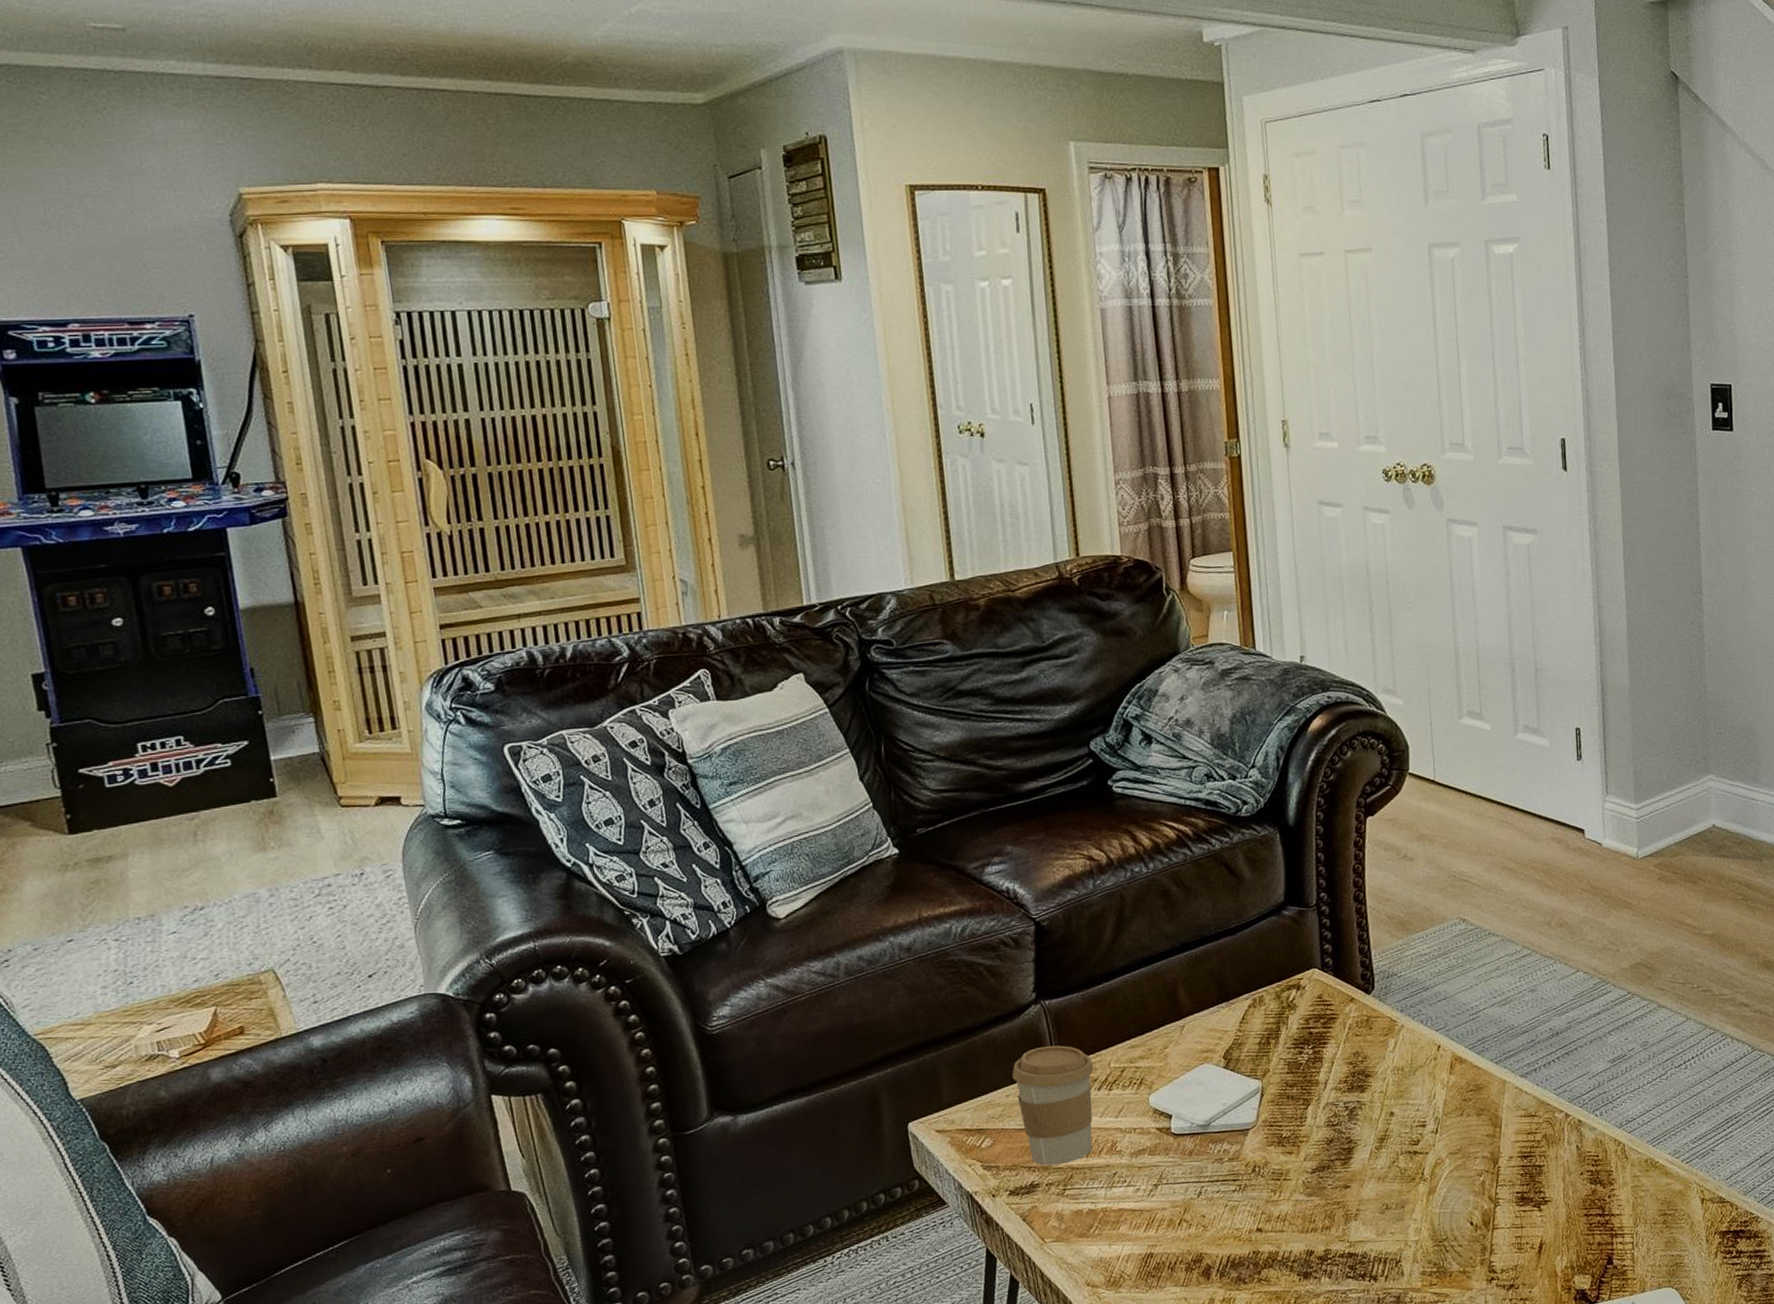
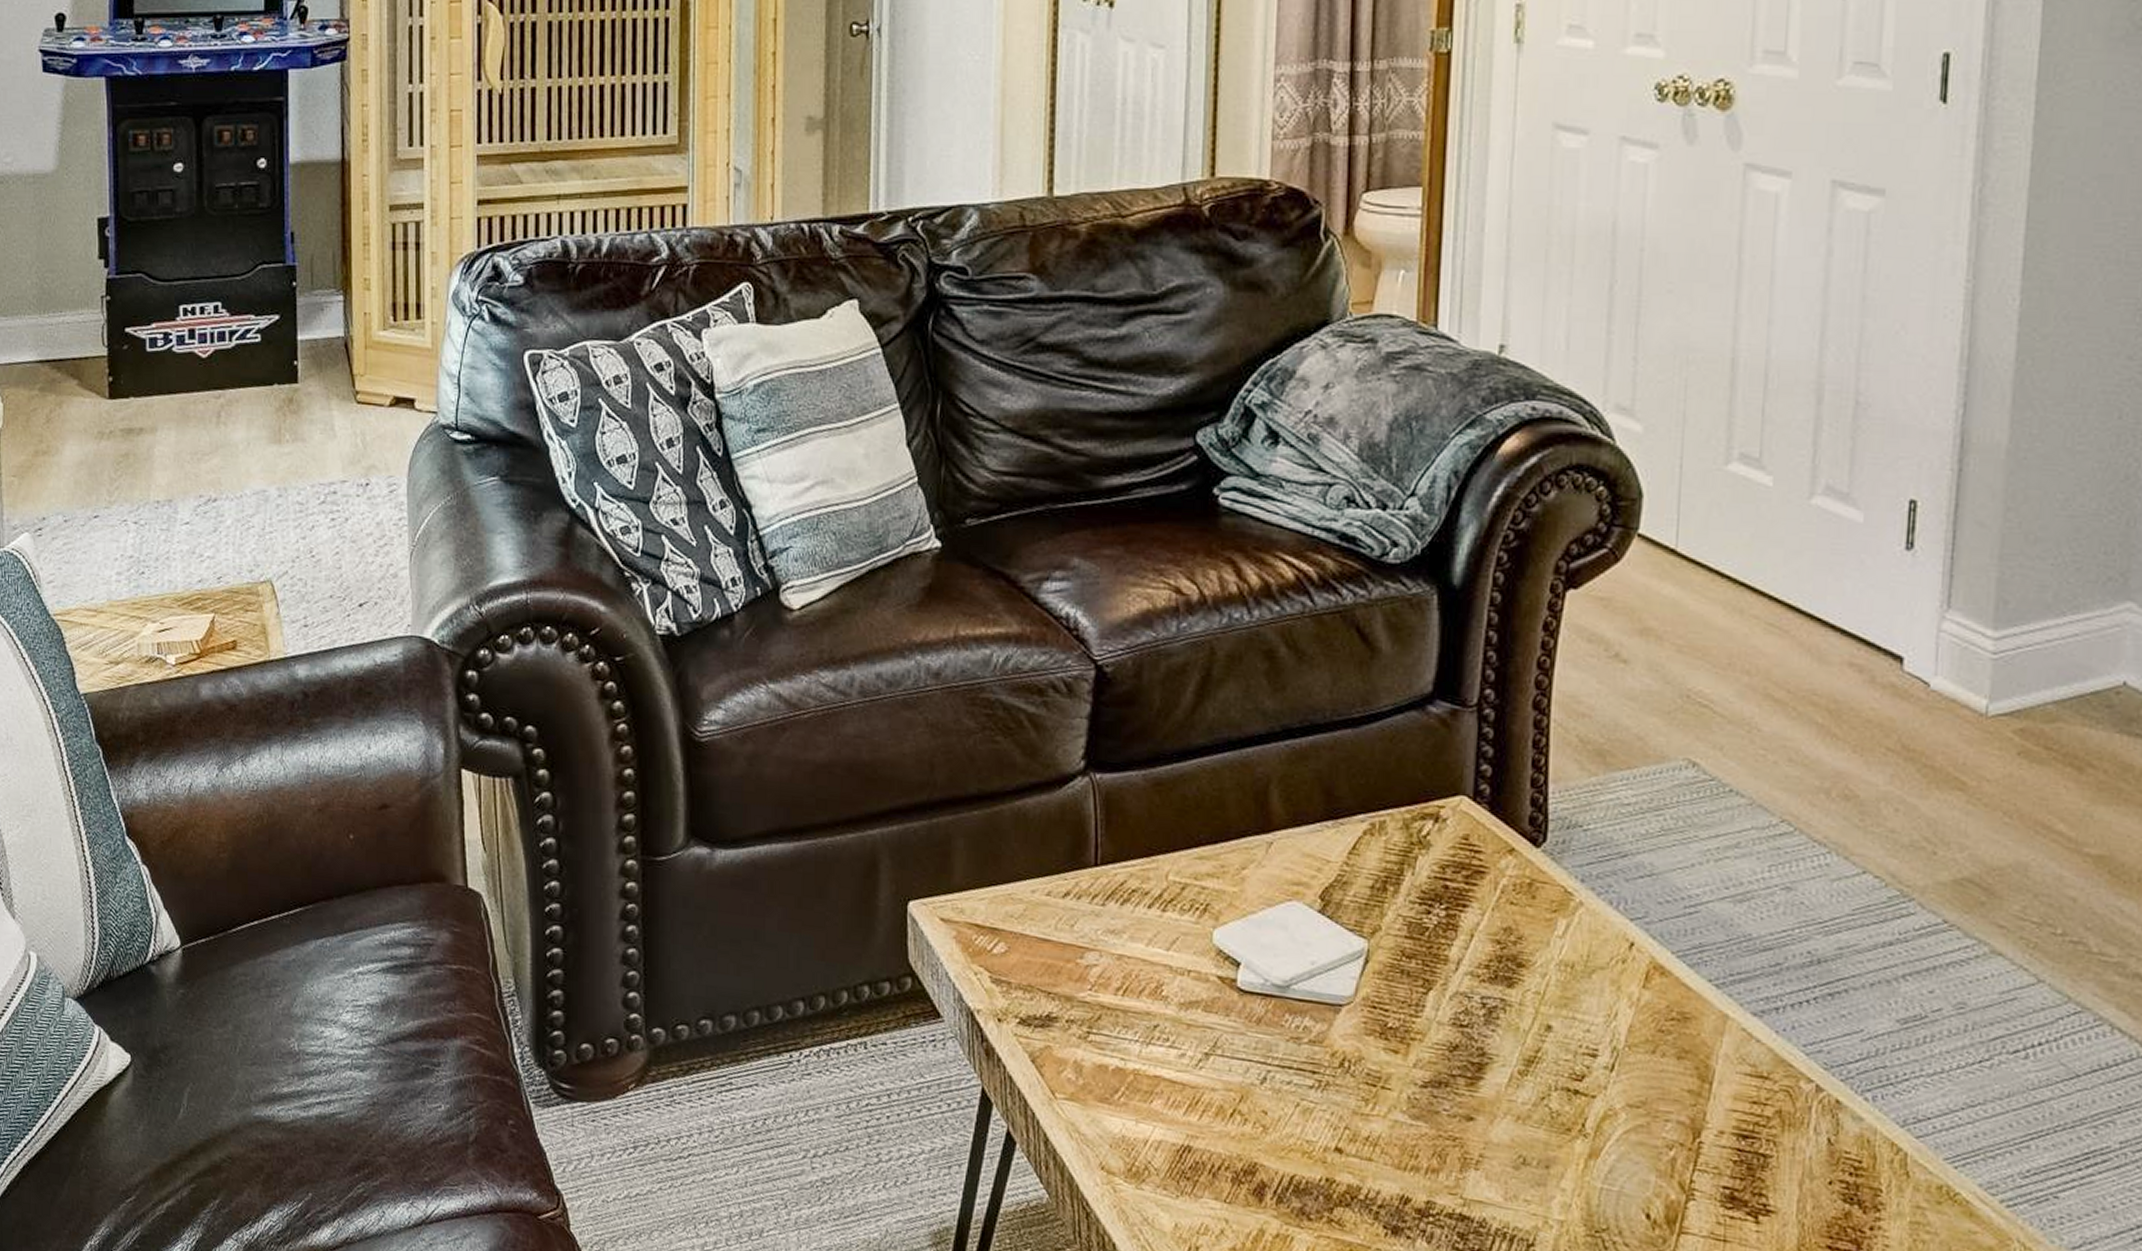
coffee cup: present [1012,1045,1094,1166] -> none [1043,834,1147,998]

